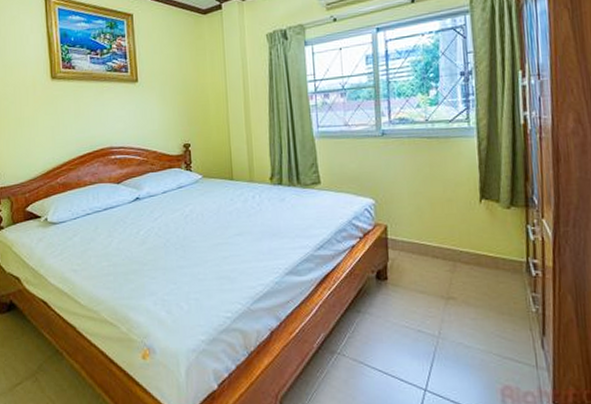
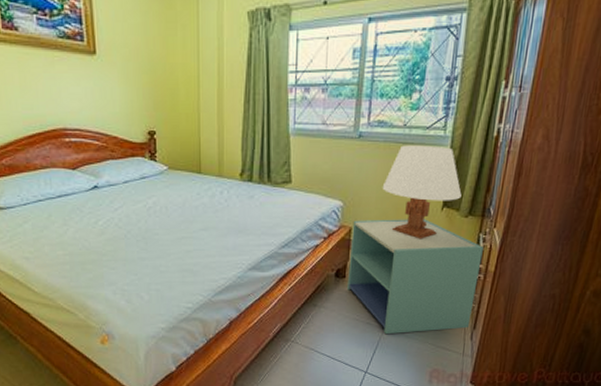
nightstand: none [387,213,538,344] -> present [347,219,483,335]
table lamp: none [412,138,499,235] -> present [382,145,462,239]

